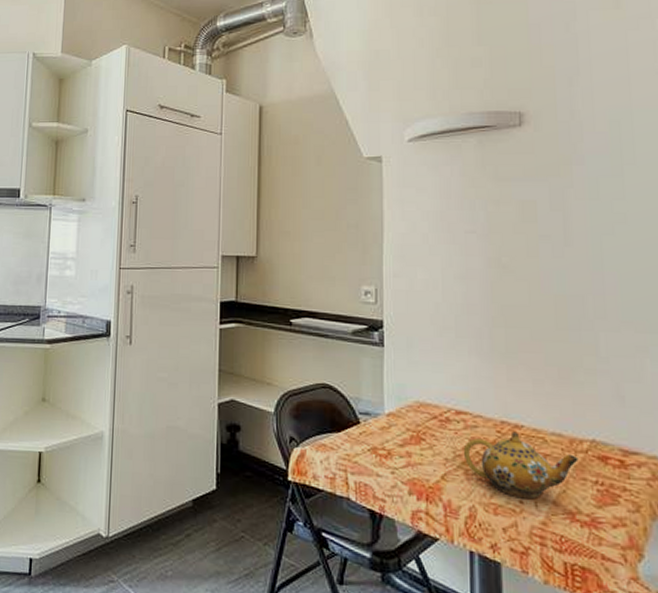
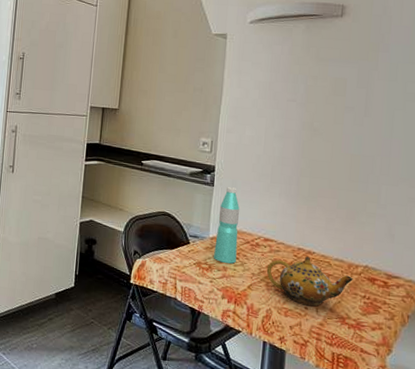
water bottle: none [393,346,422,447] -> present [214,187,239,264]

